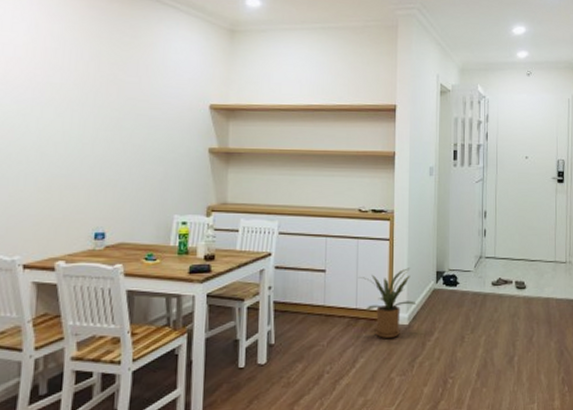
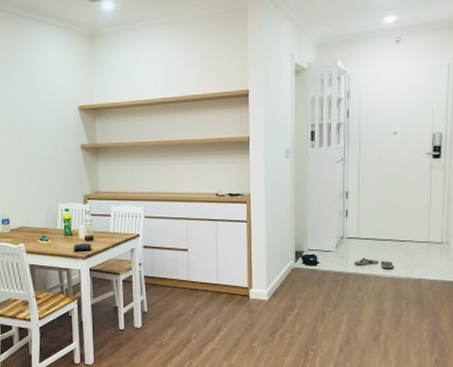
house plant: present [358,268,417,338] -> none [218,248,276,311]

